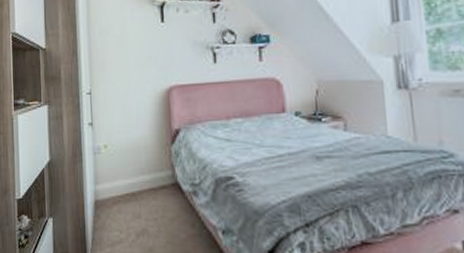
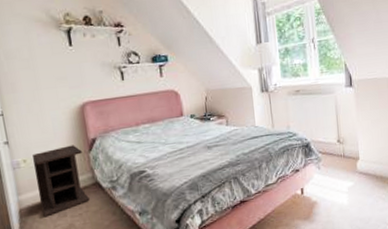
nightstand: none [114,134,167,215] -> present [33,145,90,218]

